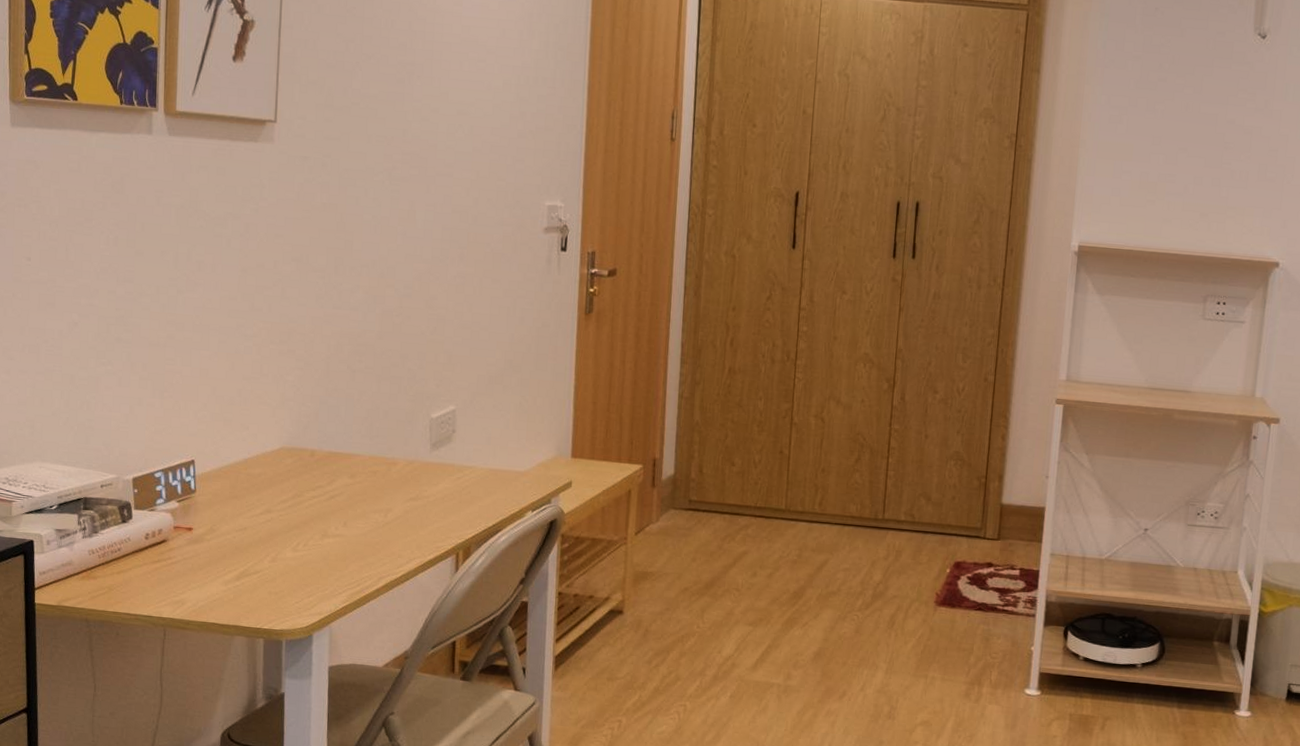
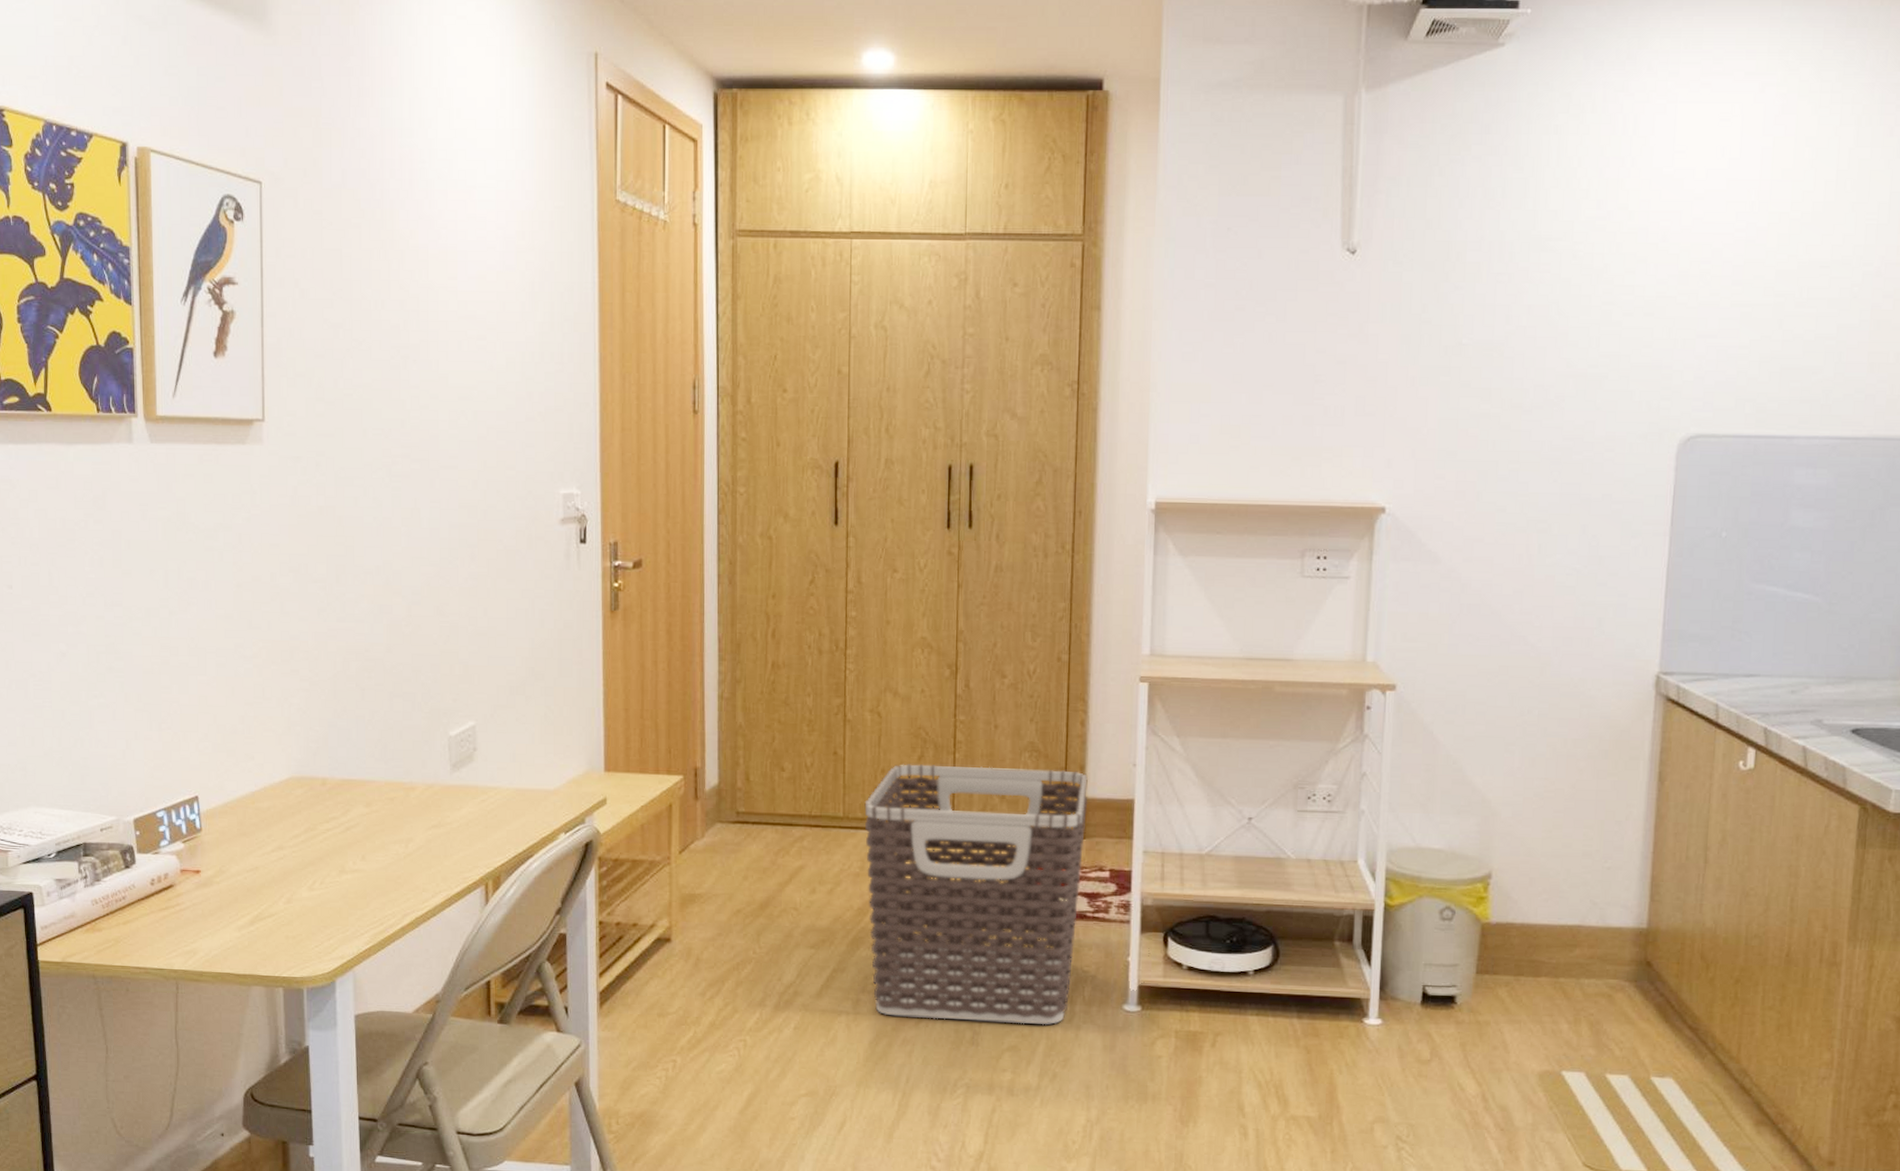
clothes hamper: none [803,465,1006,704] -> present [864,764,1089,1025]

